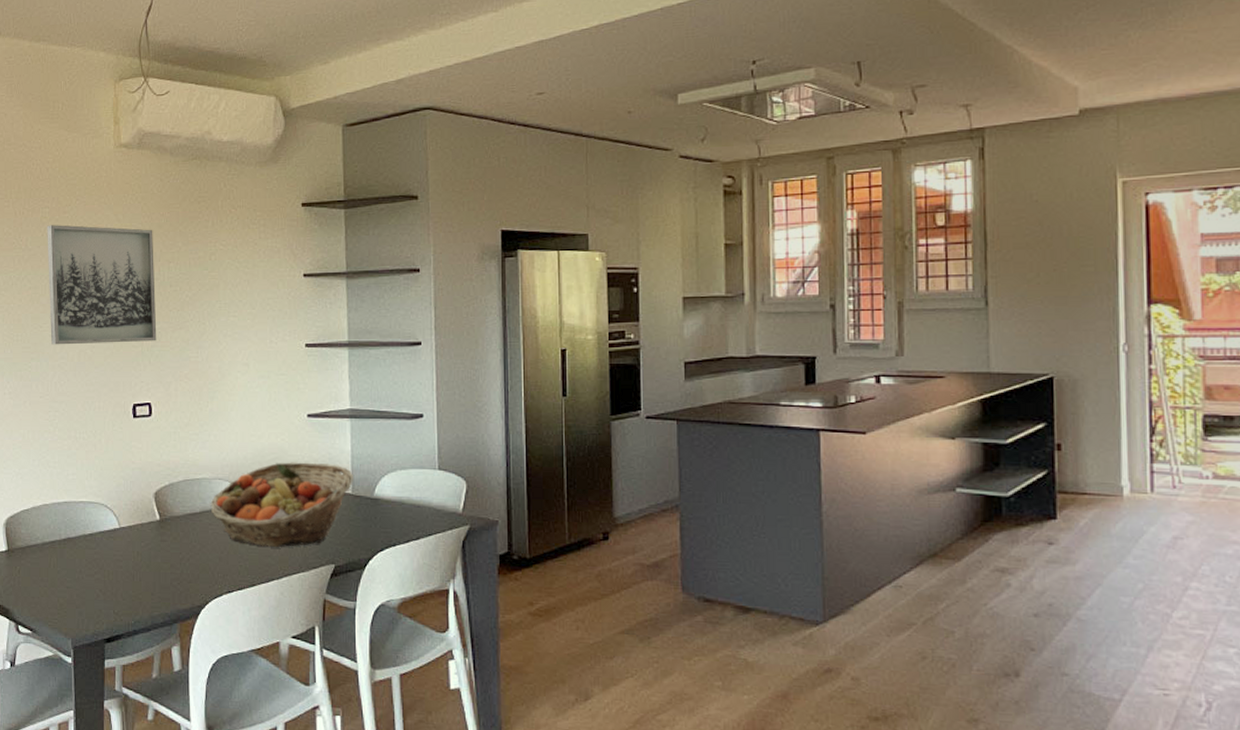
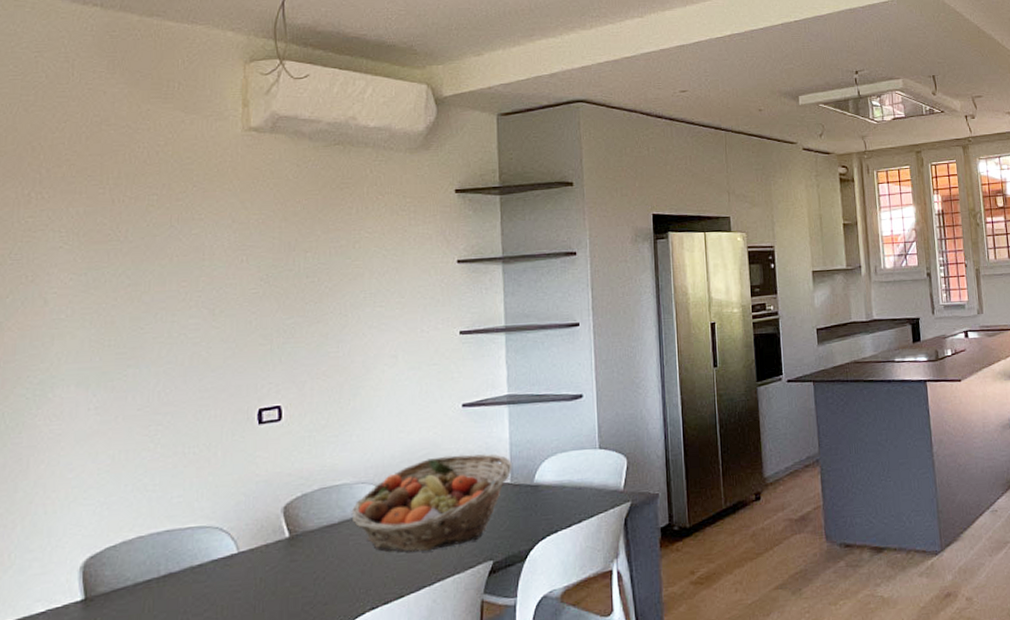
wall art: present [47,225,157,345] -> none [153,213,290,349]

